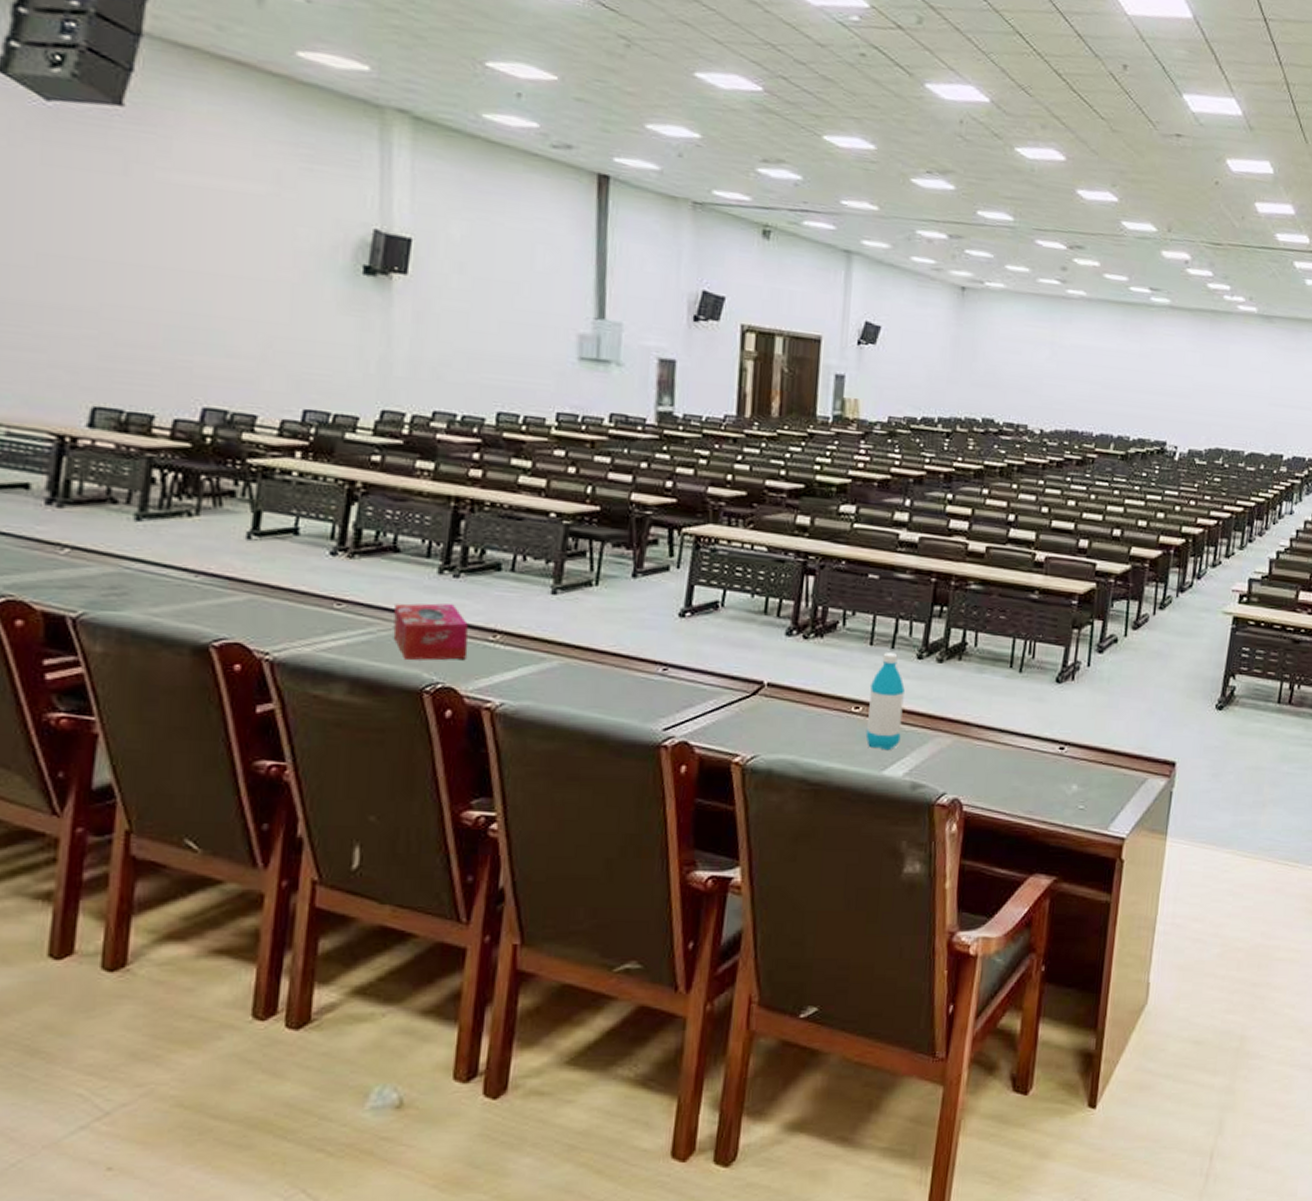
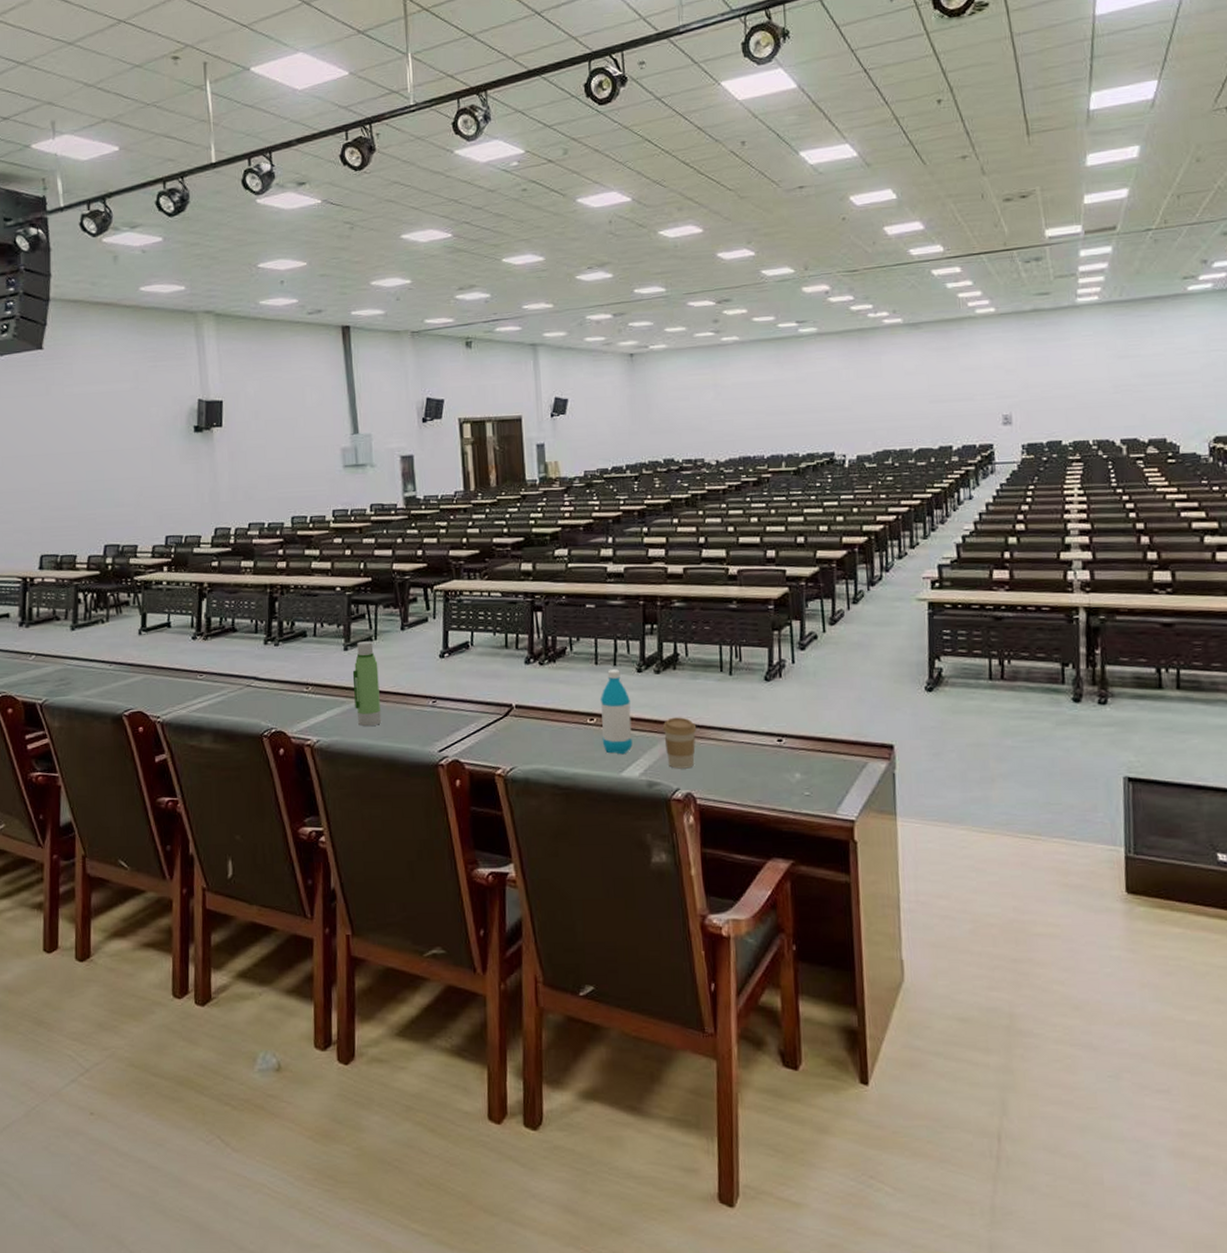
tissue box: present [393,603,468,661] -> none [237,667,290,712]
water bottle: none [558,585,596,693] -> present [352,641,382,727]
coffee cup: none [936,713,975,772] -> present [662,717,697,769]

